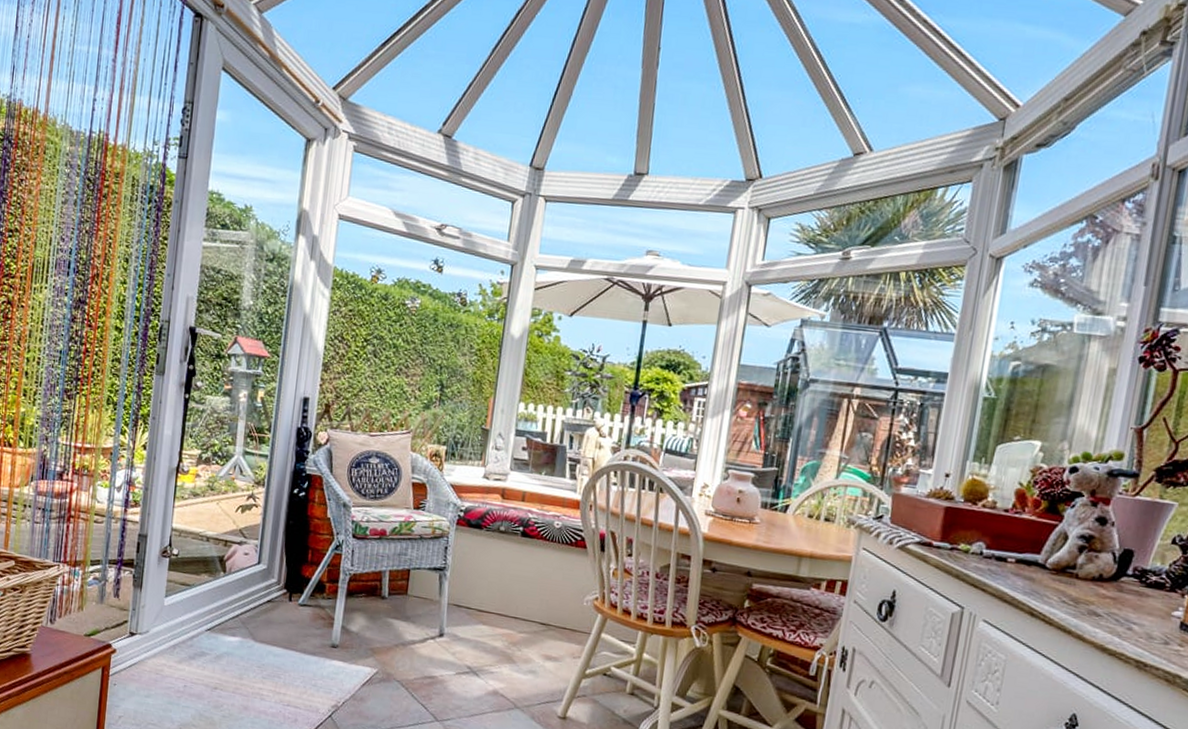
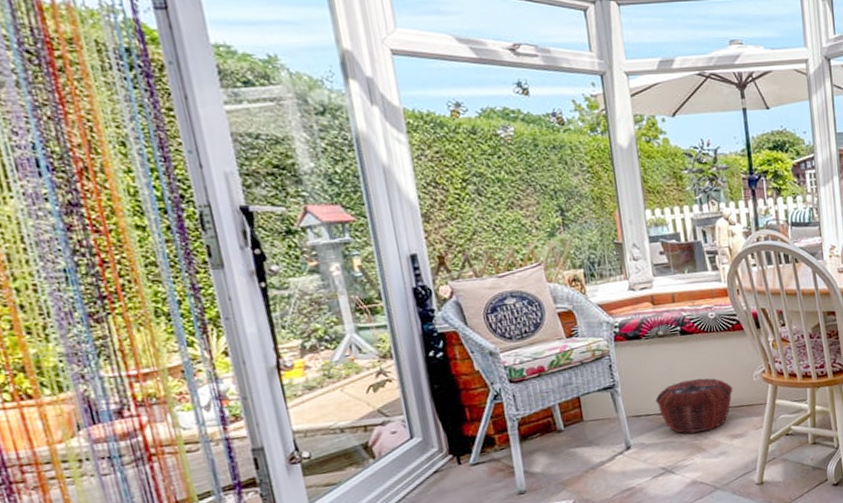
woven basket: none [479,583,560,644] -> present [655,378,733,434]

